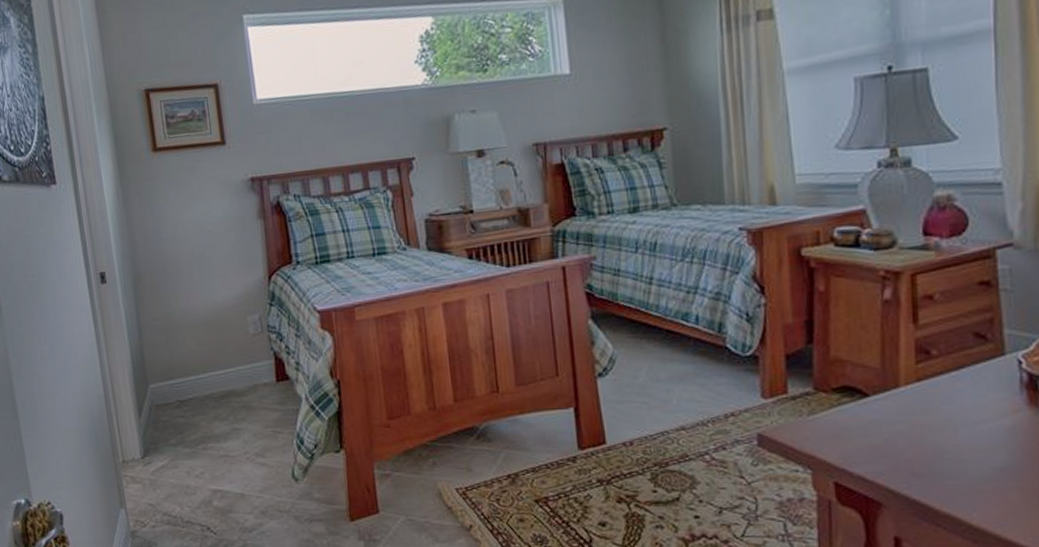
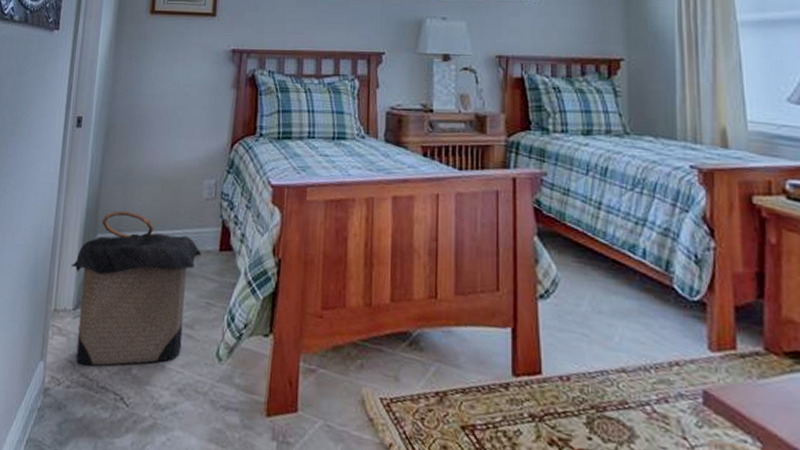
laundry hamper: none [129,358,259,505] -> present [70,210,202,366]

